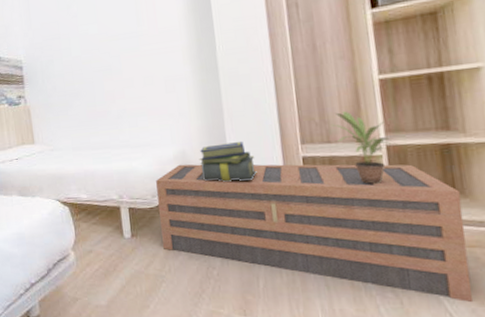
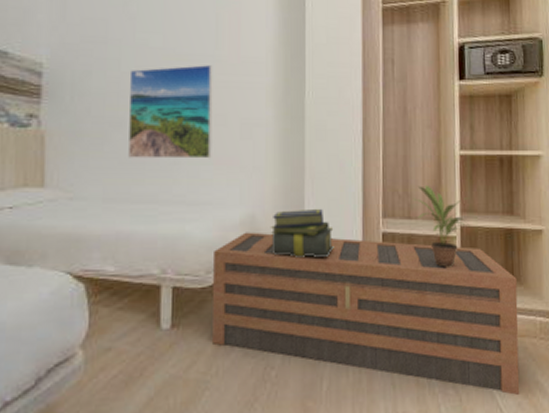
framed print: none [78,40,145,118] -> present [128,65,213,159]

